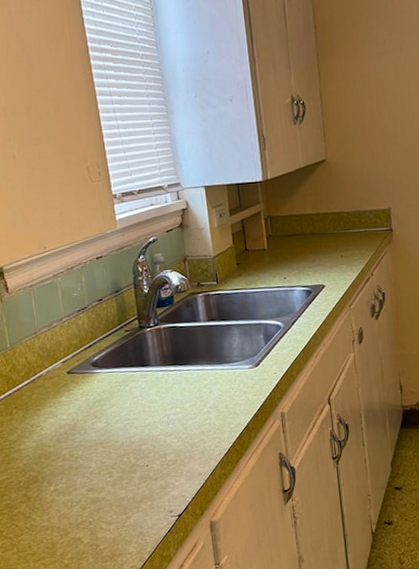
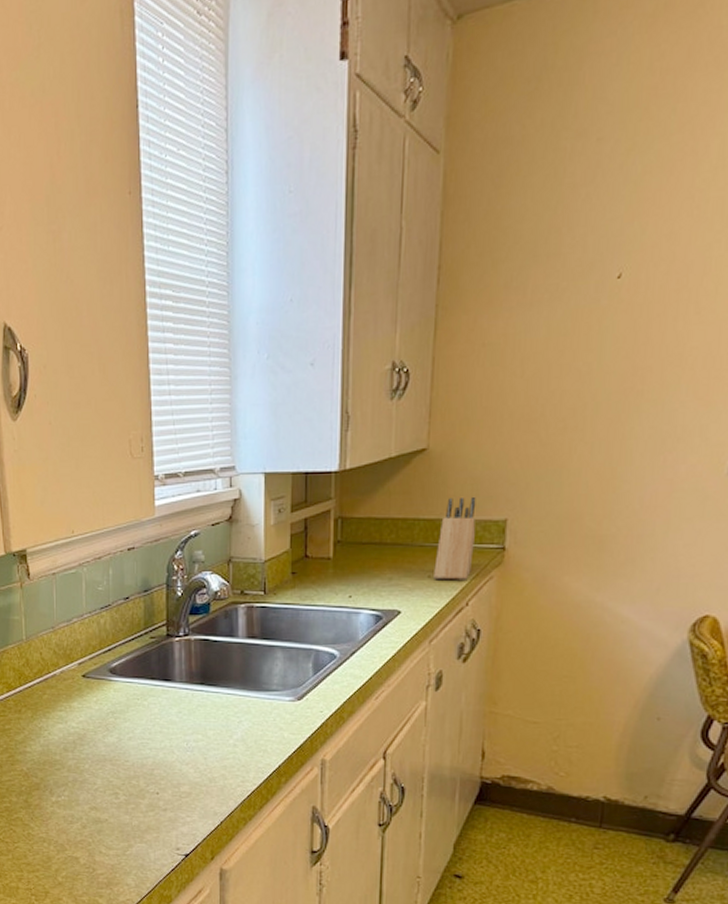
knife block: none [344,193,371,258] -> present [434,496,476,580]

